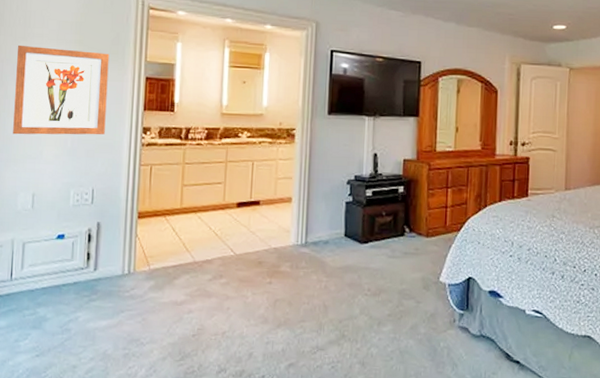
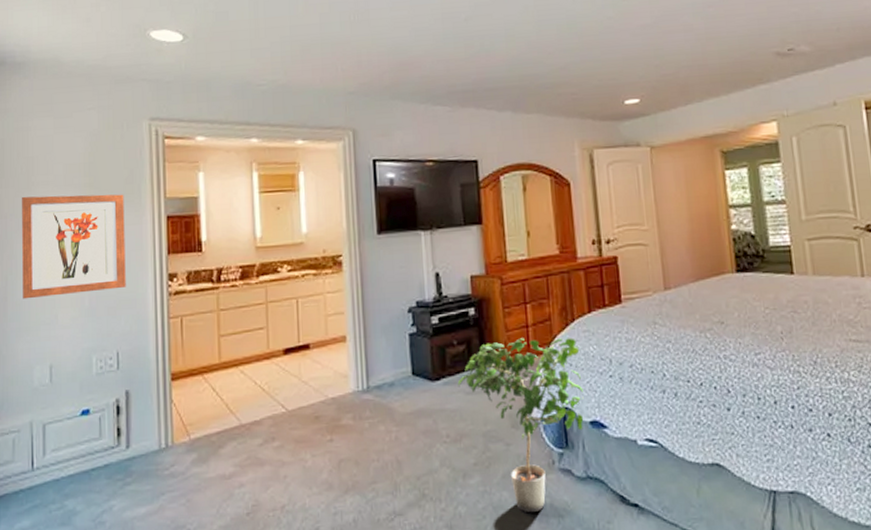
potted plant: none [382,216,488,360] -> present [457,338,584,513]

